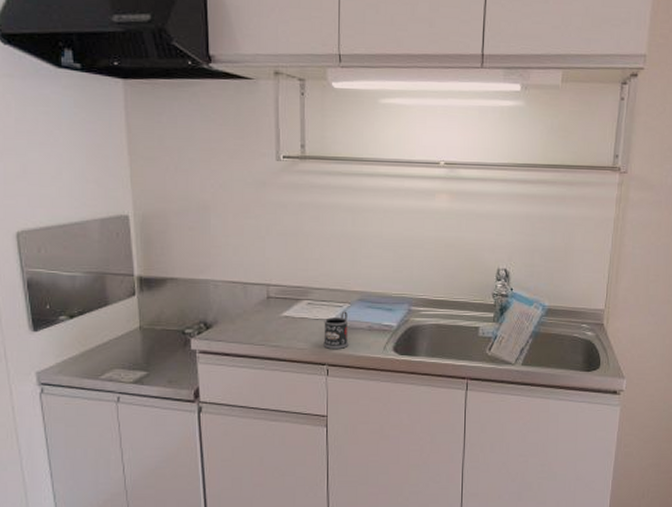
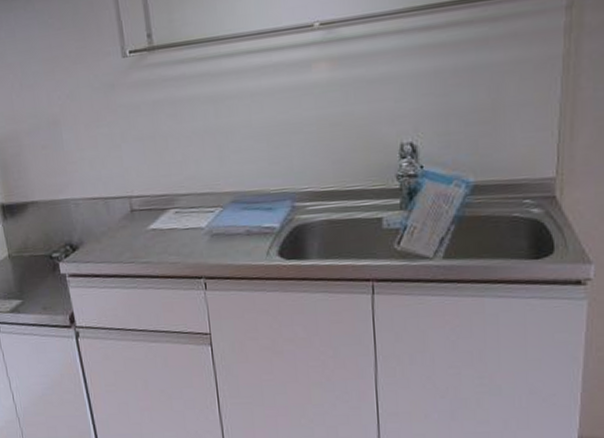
mug: present [323,311,348,349] -> none [195,216,226,260]

